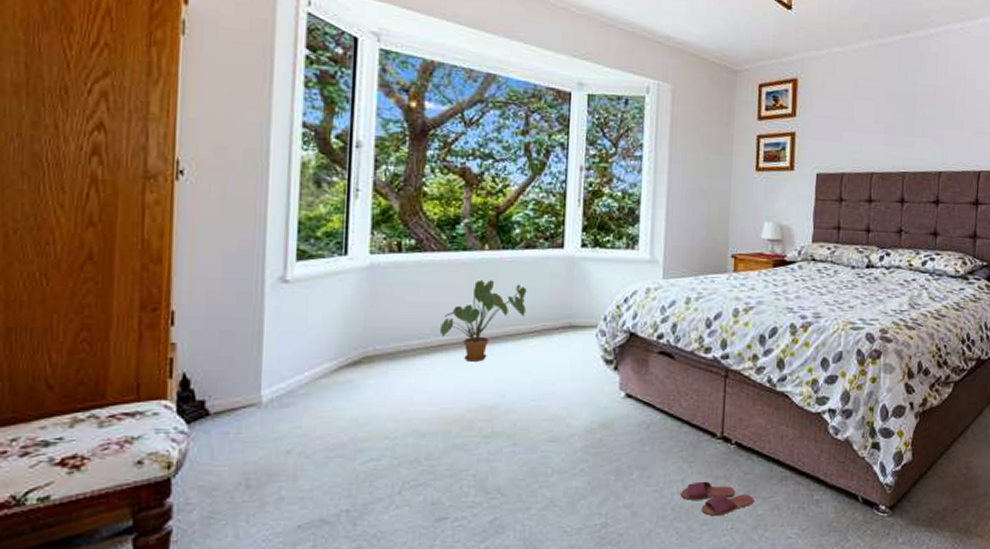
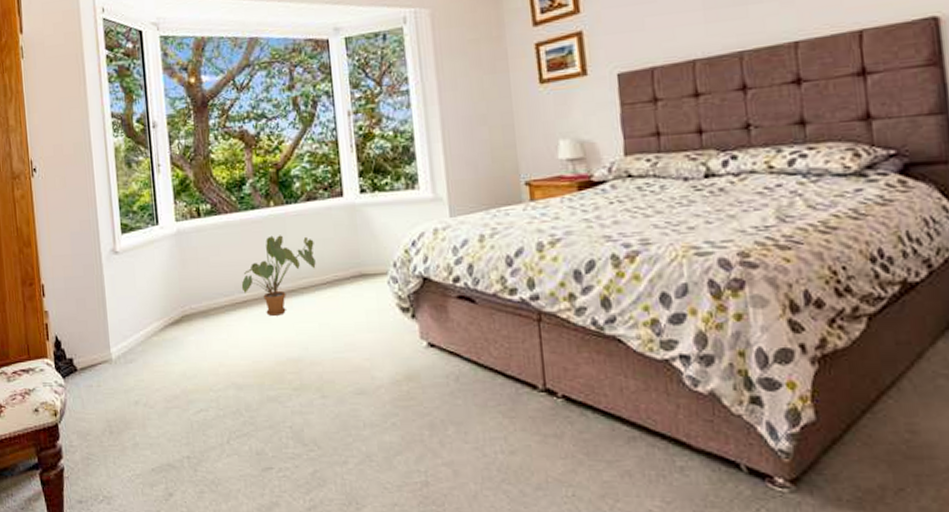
slippers: present [681,481,754,516] -> none [505,440,597,480]

